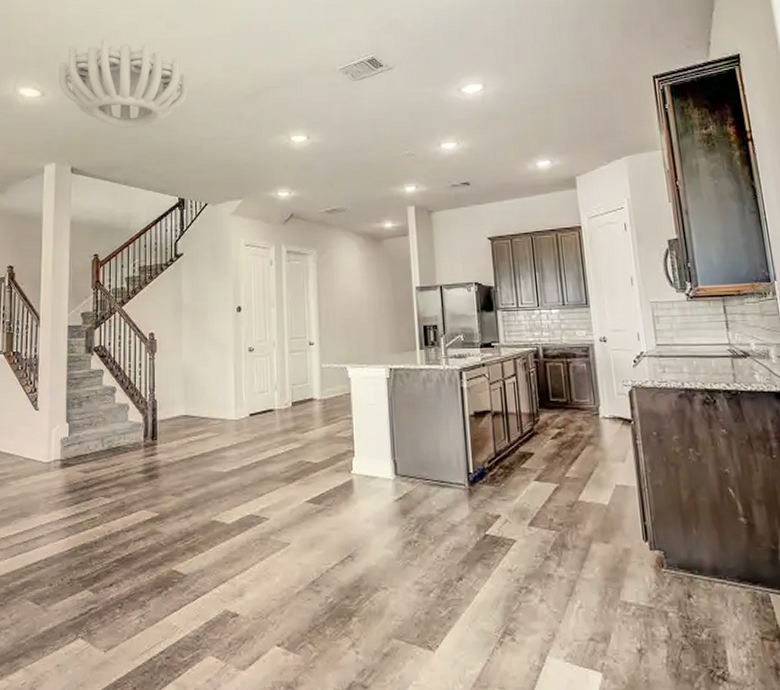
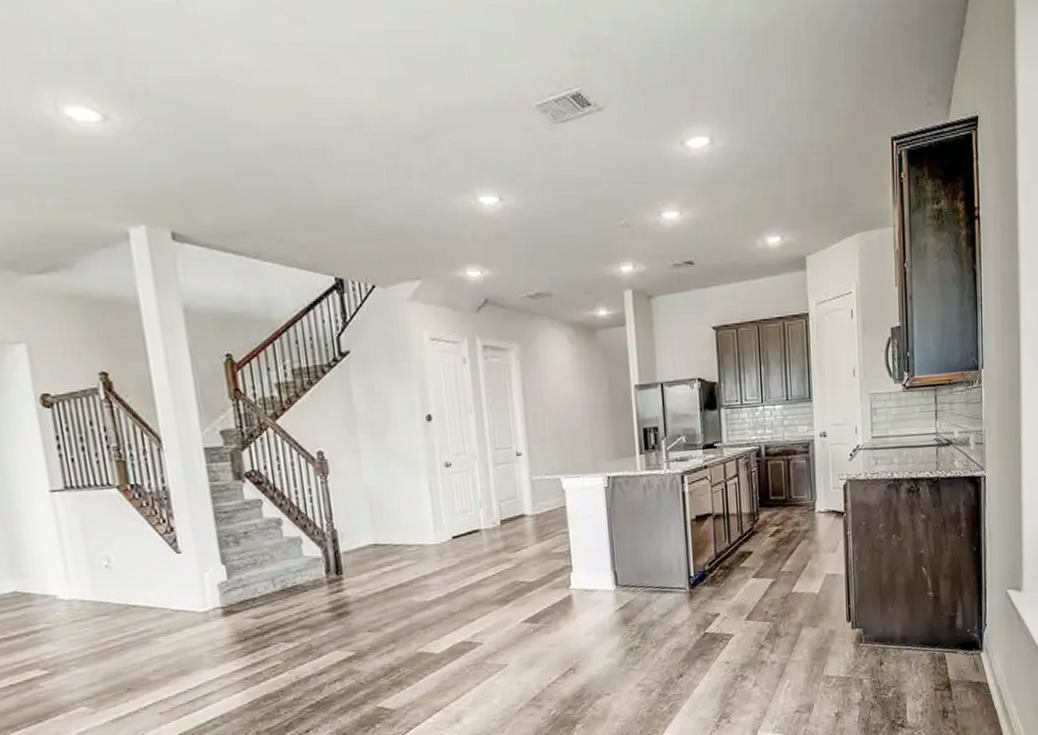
chandelier: present [59,39,188,129] -> none [124,34,332,177]

